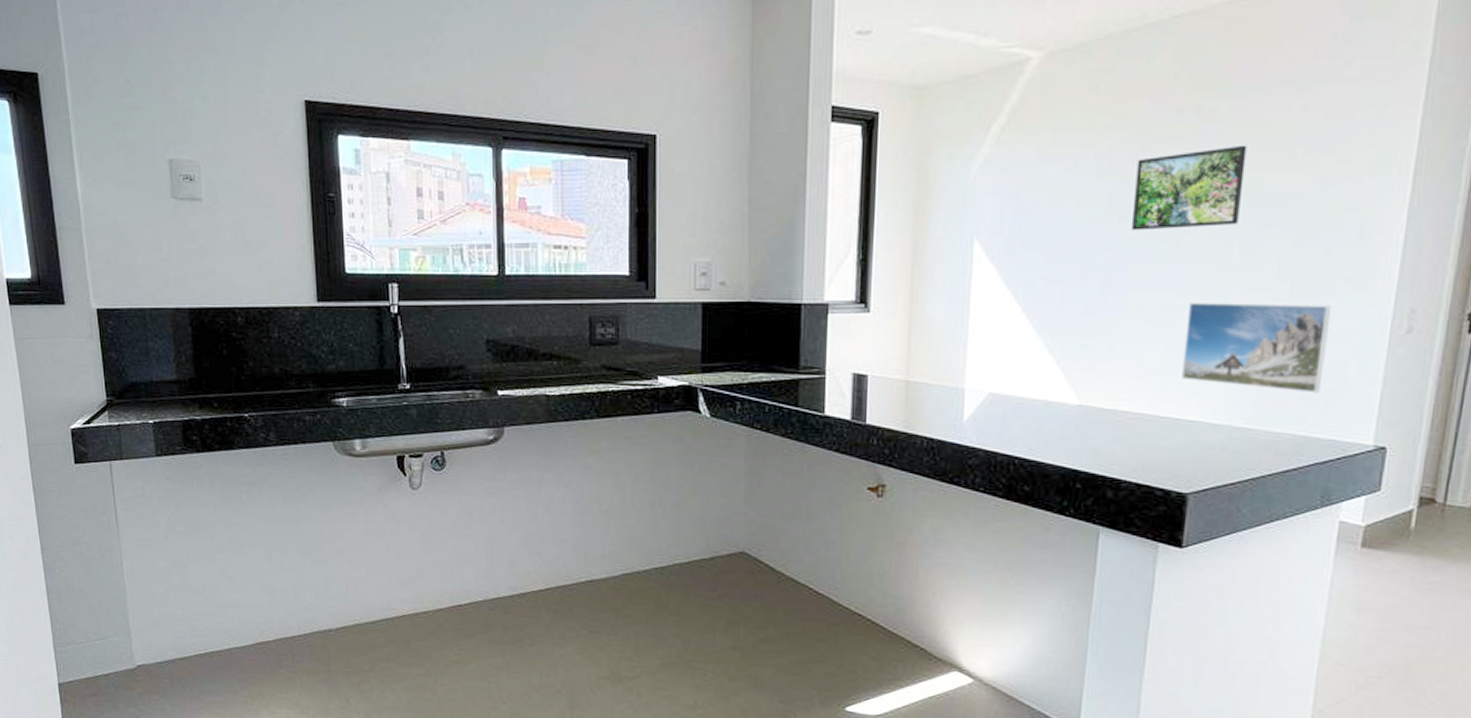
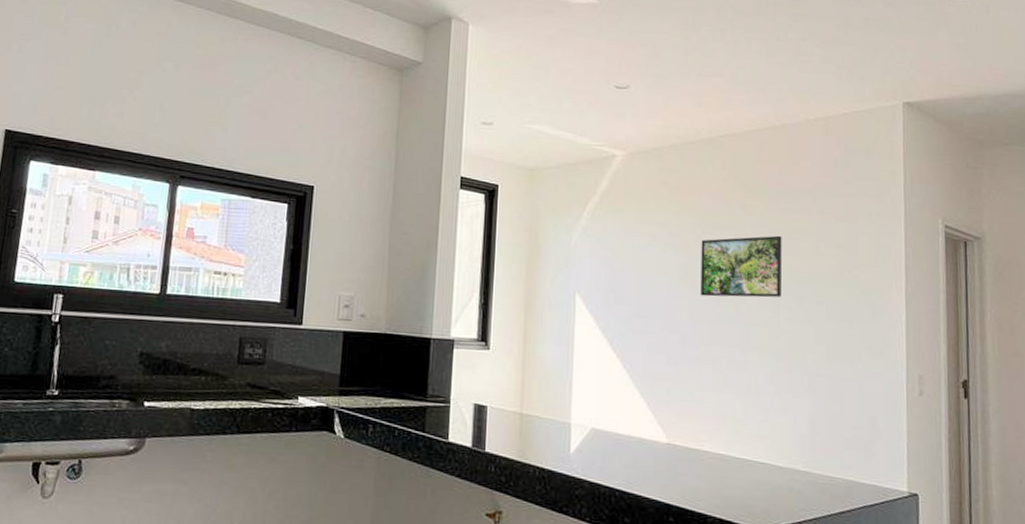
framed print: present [1182,303,1331,393] -> none [749,359,861,443]

